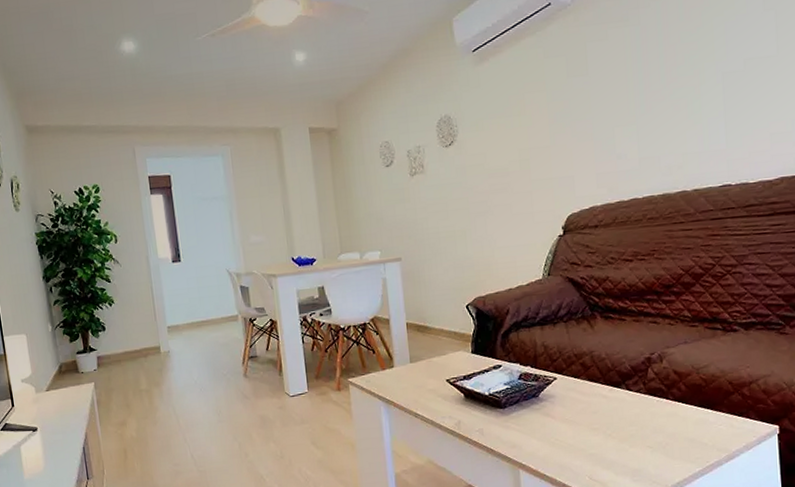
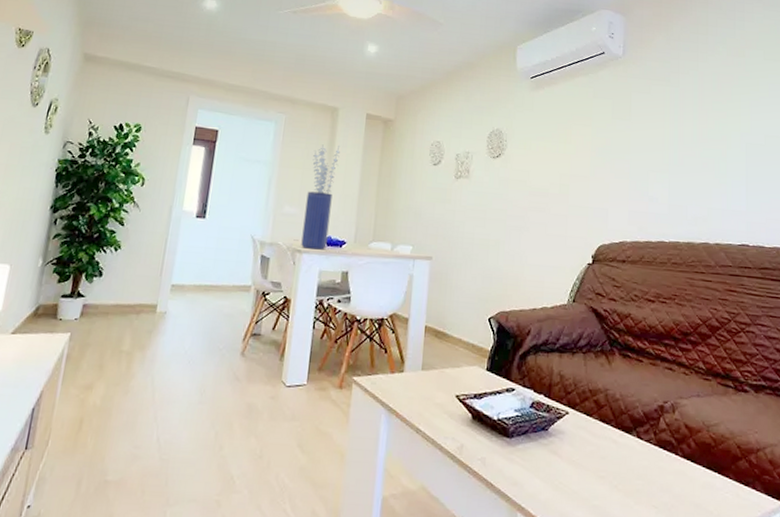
vase: none [265,167,298,273] -> present [301,144,340,250]

